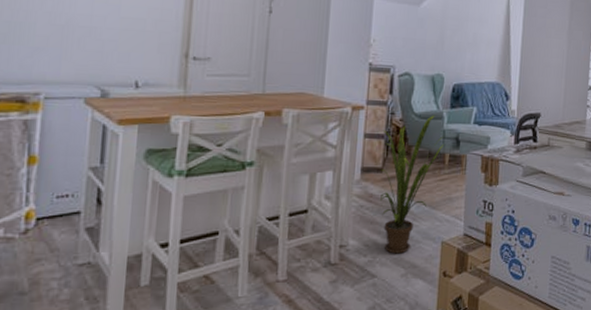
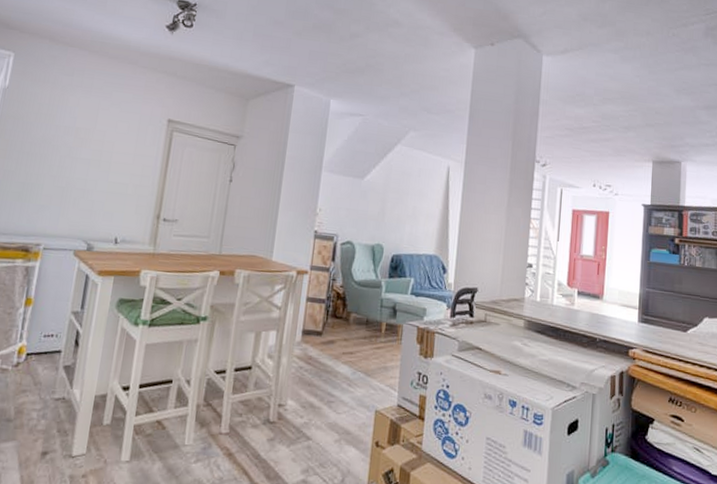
house plant: present [380,115,444,254] -> none [318,283,382,419]

